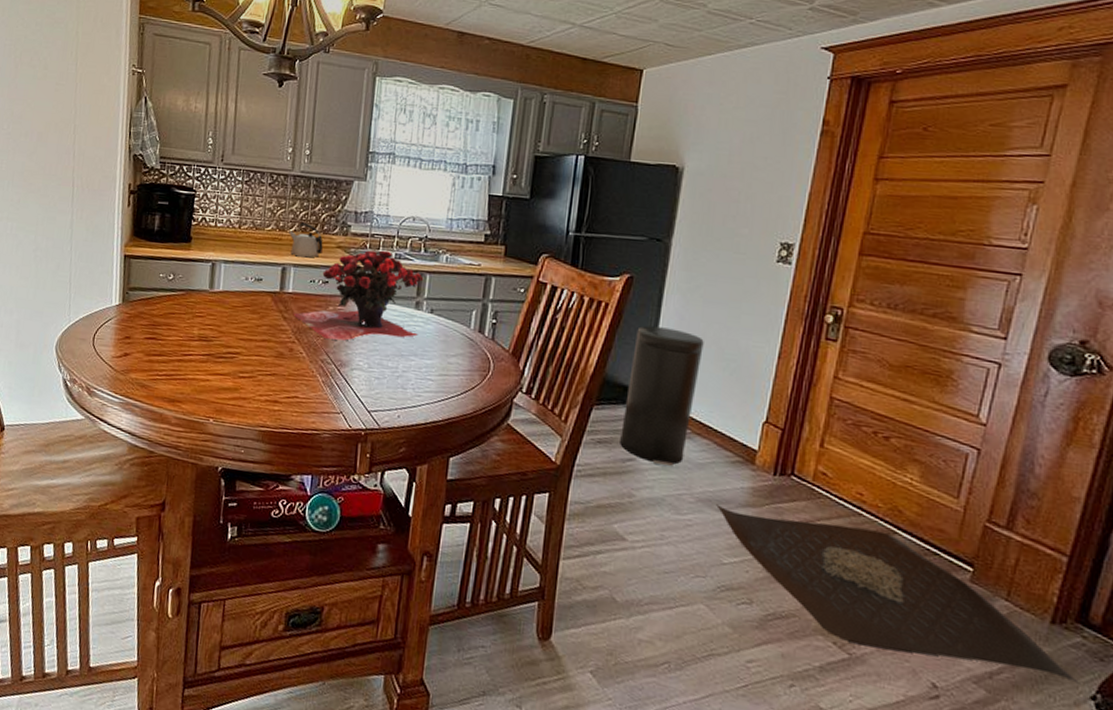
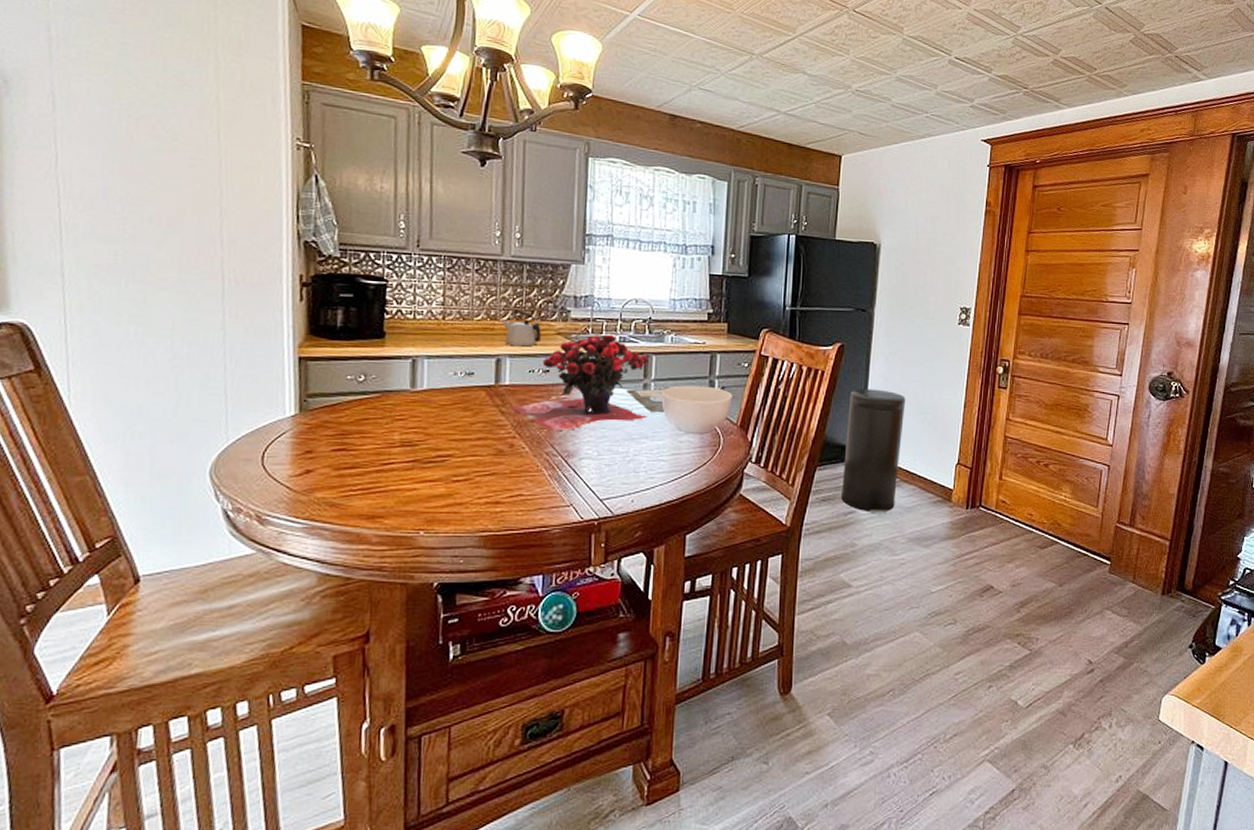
place setting: none [399,306,442,333] -> present [626,386,669,413]
bowl: none [432,306,506,358] -> present [661,385,732,435]
doormat: present [716,504,1083,686] -> none [924,541,1184,641]

